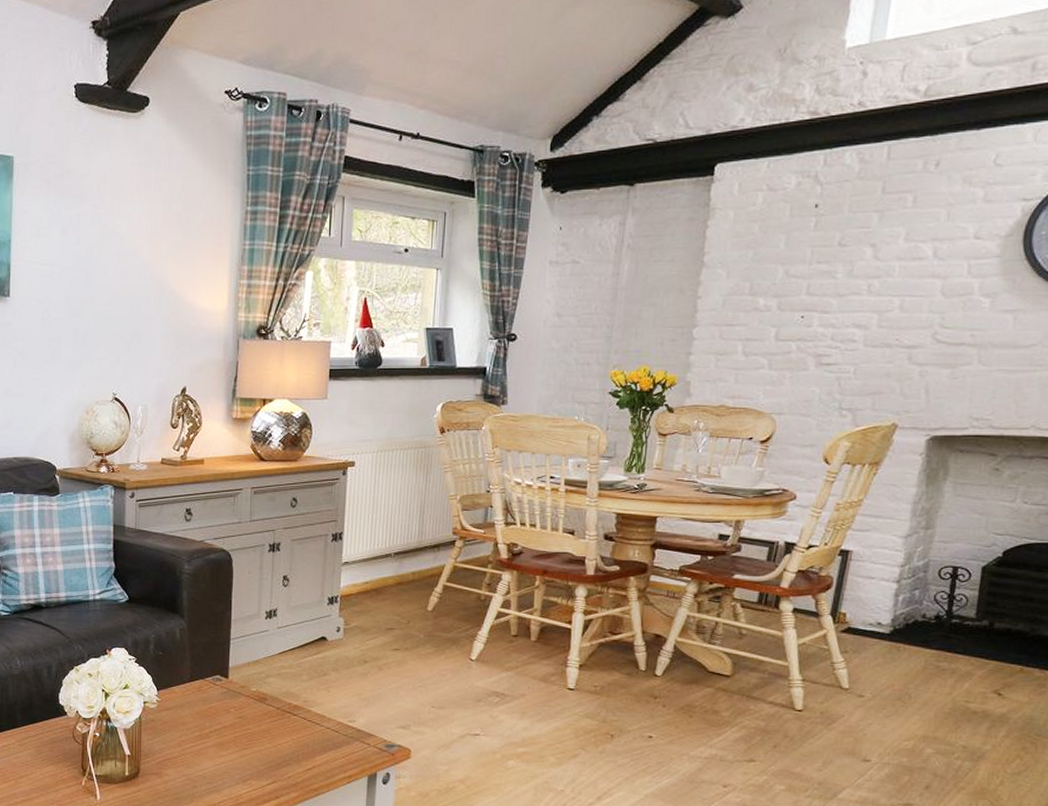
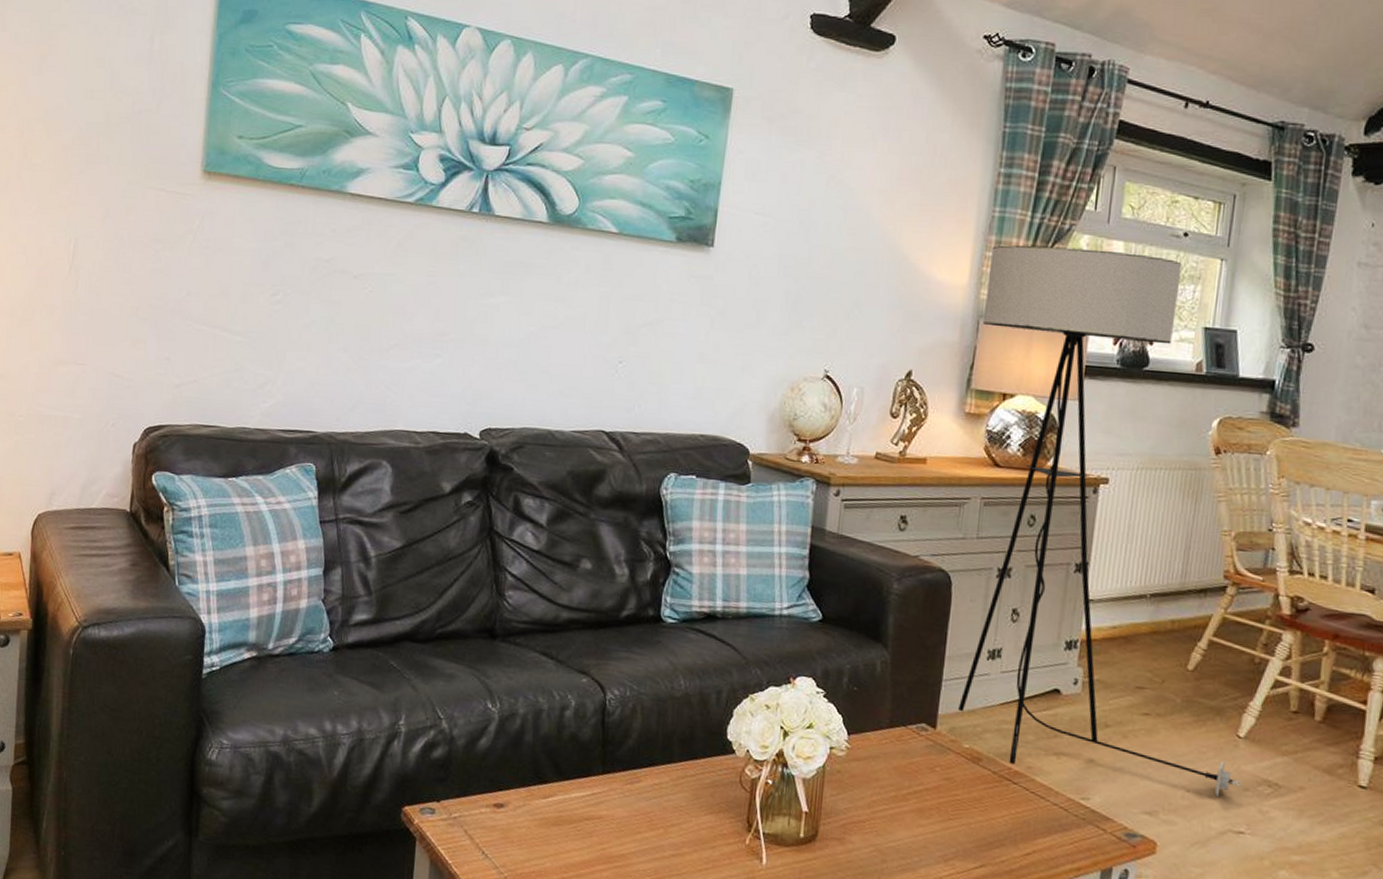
floor lamp: none [241,270,475,708] -> present [958,245,1241,796]

